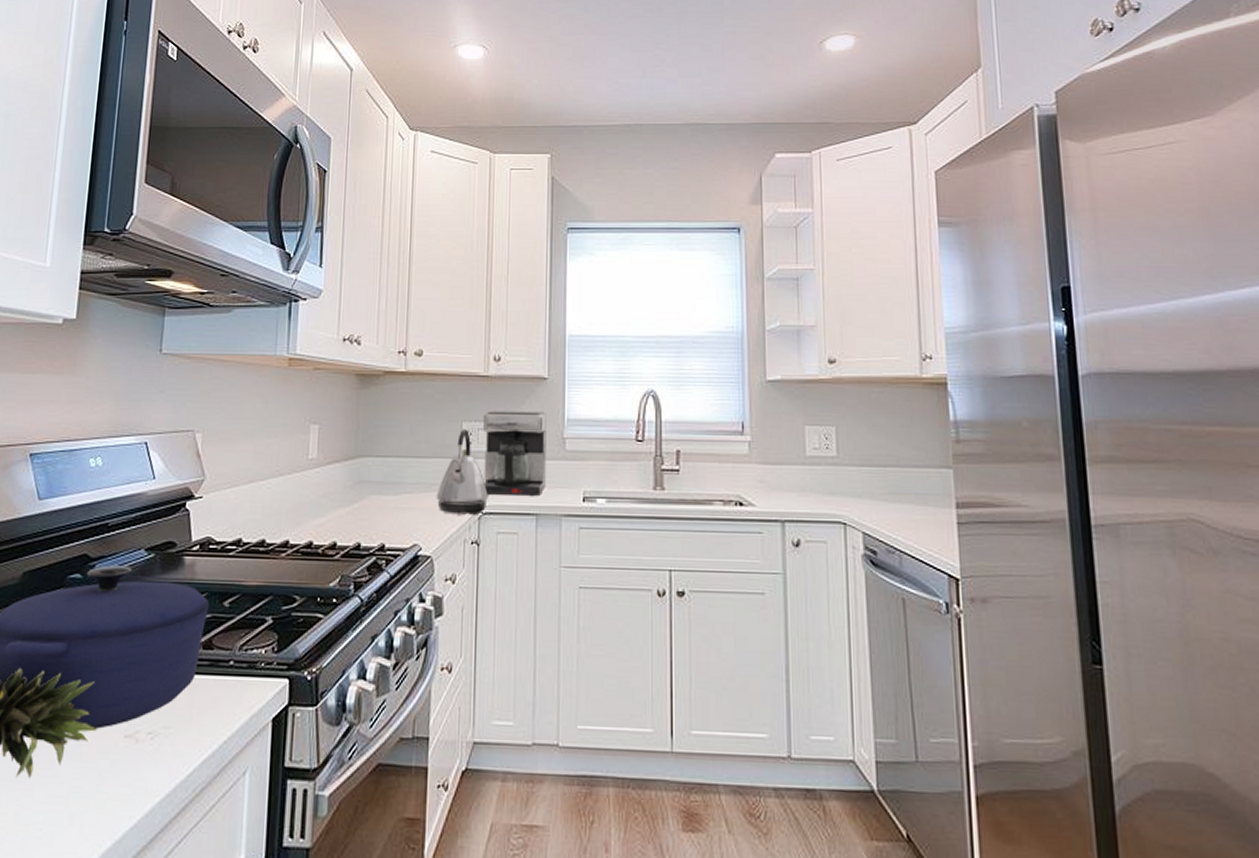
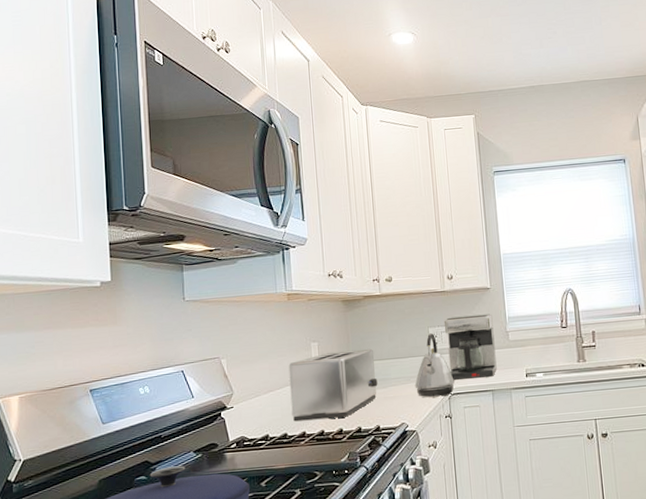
toaster: none [274,439,389,527] -> present [288,348,378,422]

